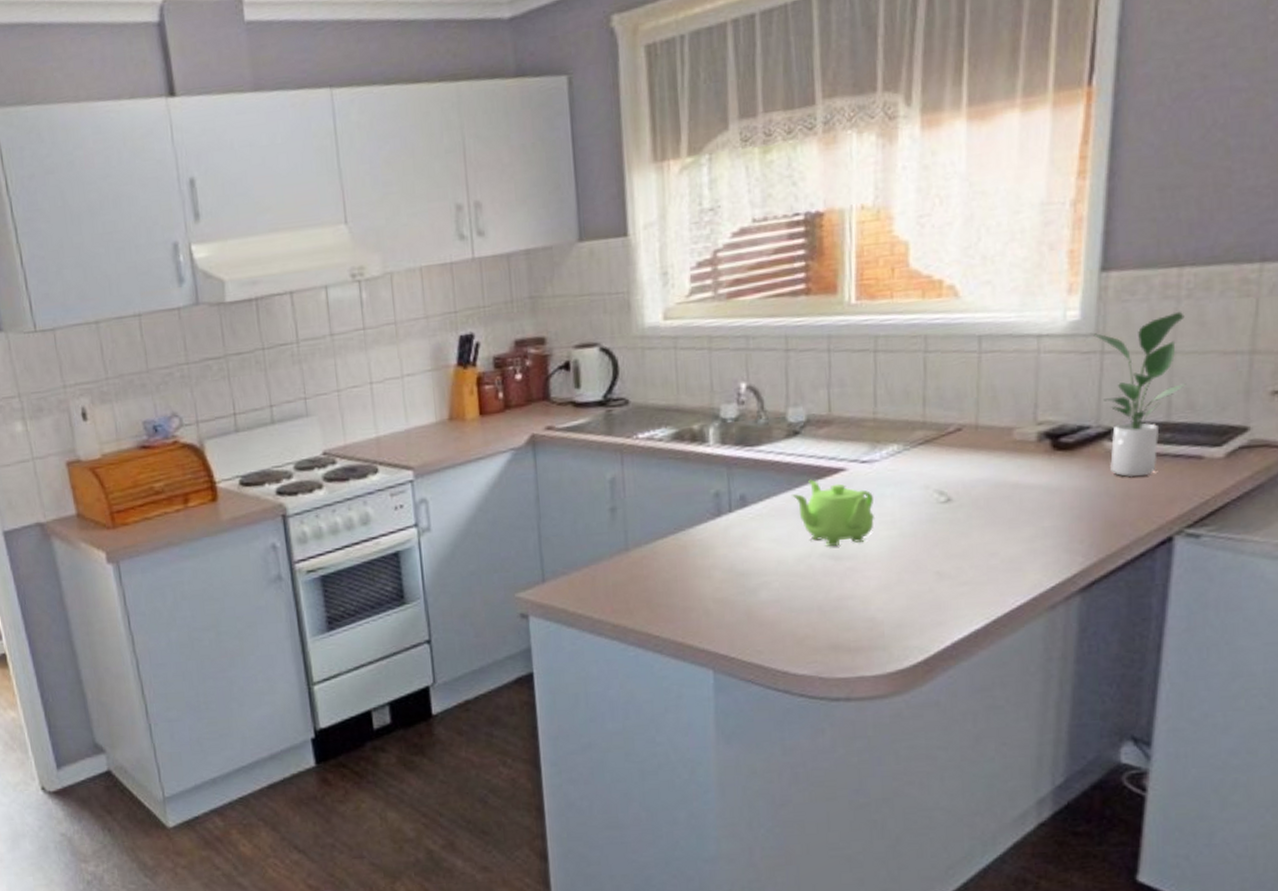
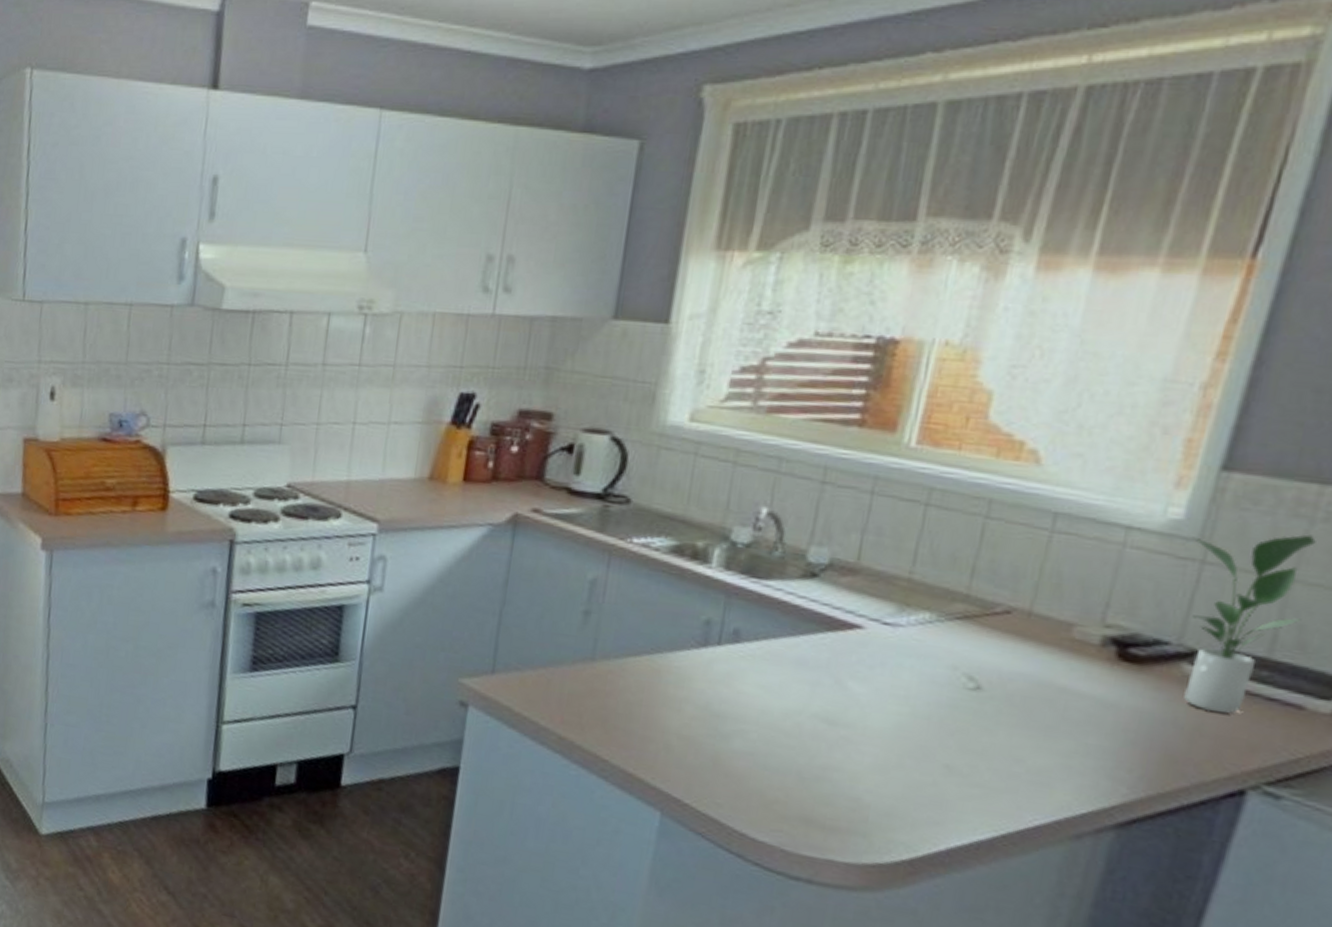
teapot: present [790,479,876,546] -> none [792,629,889,712]

